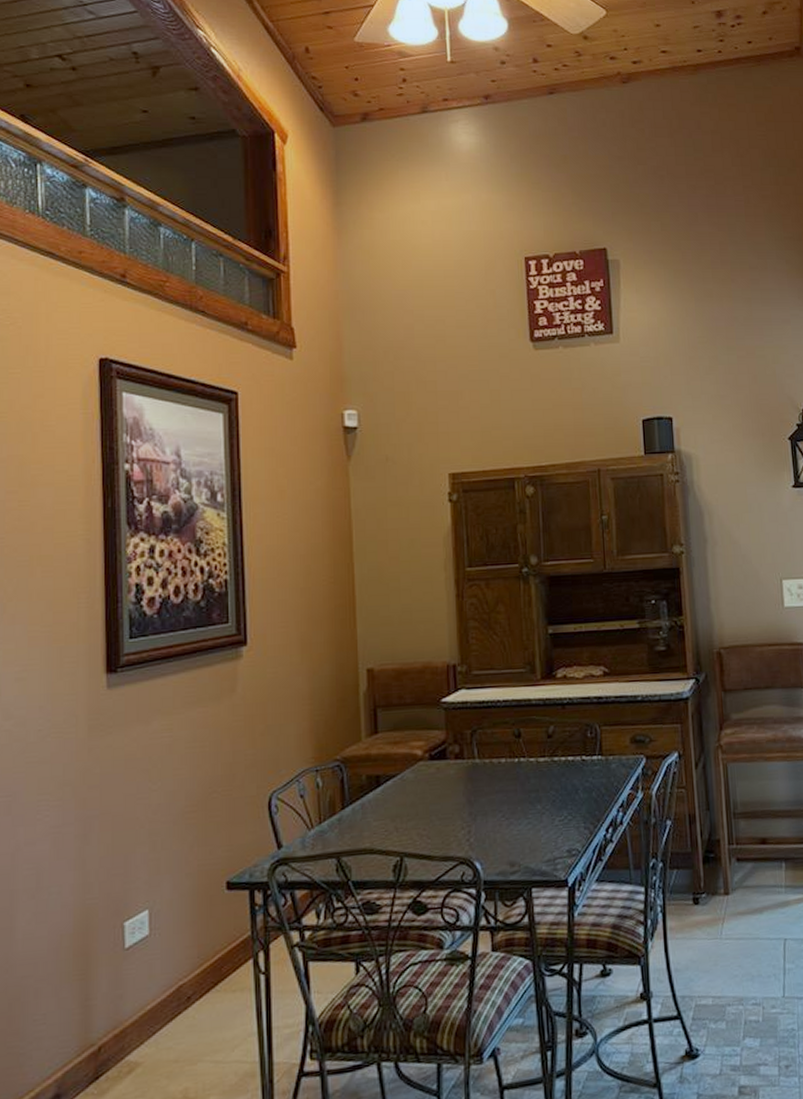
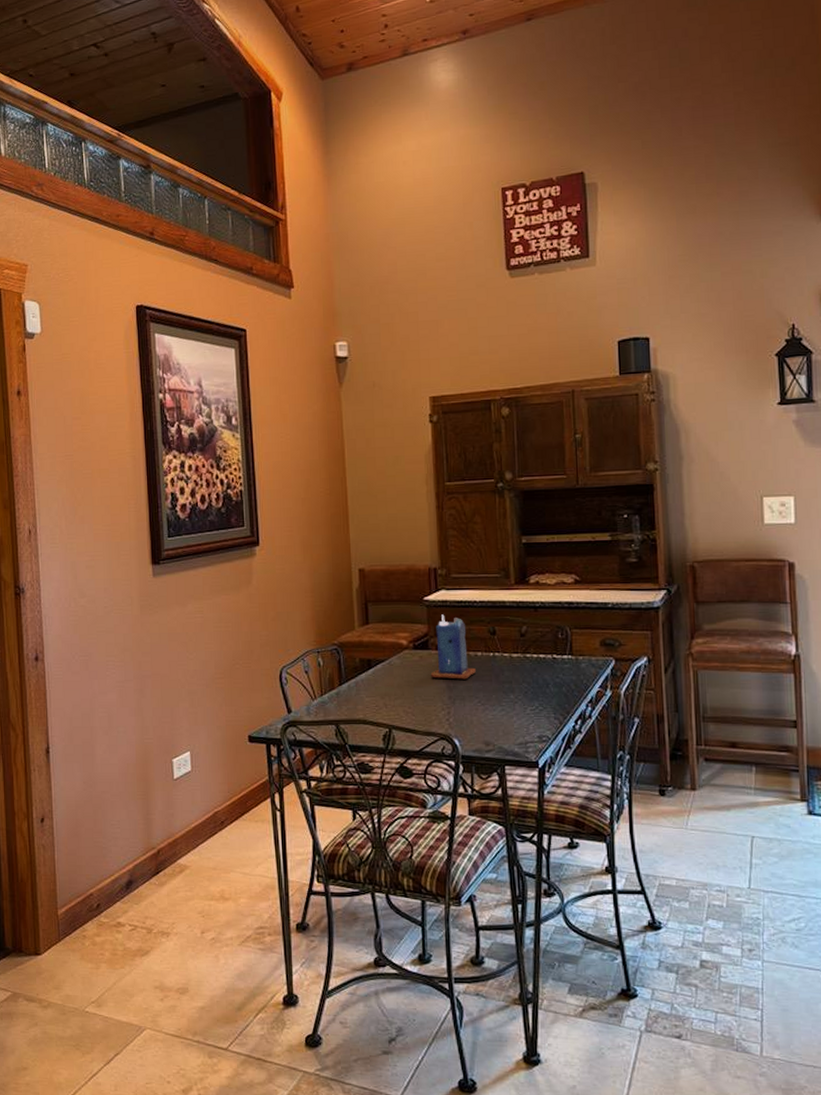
candle: none [448,717,499,793] -> present [430,614,476,680]

